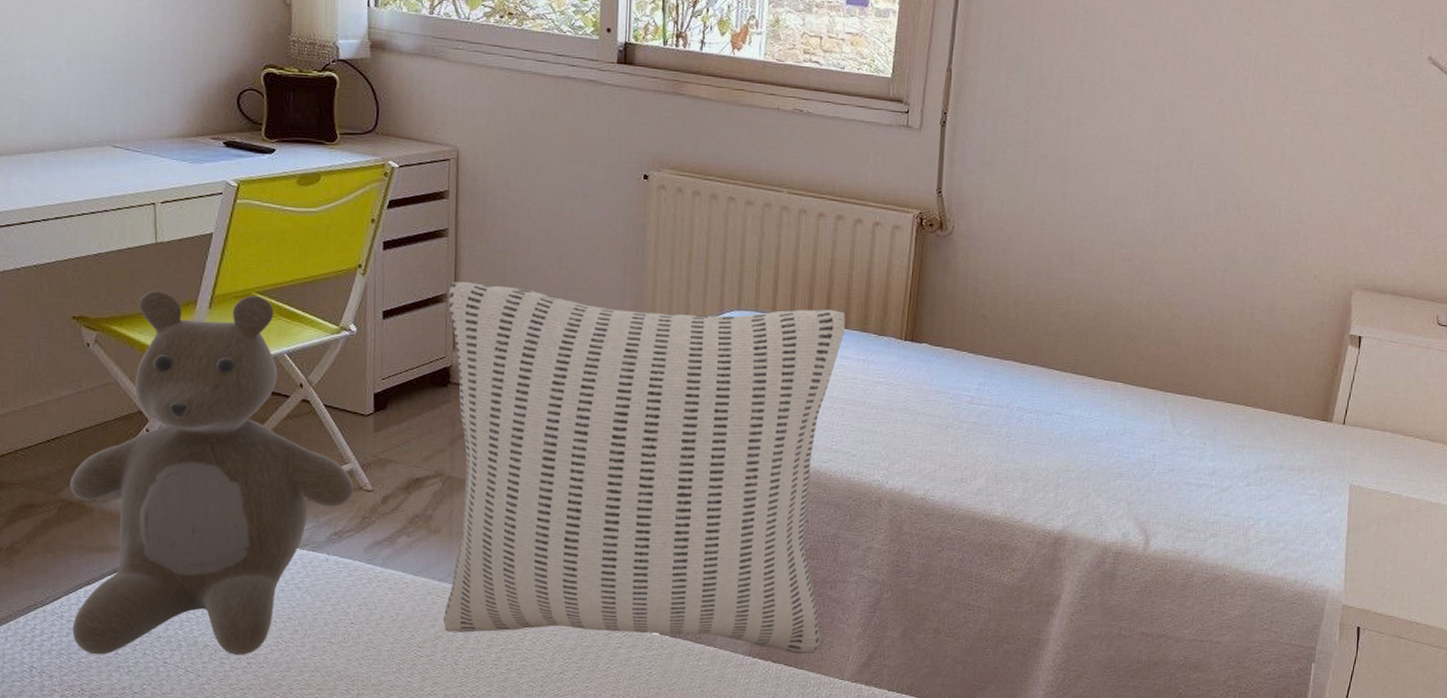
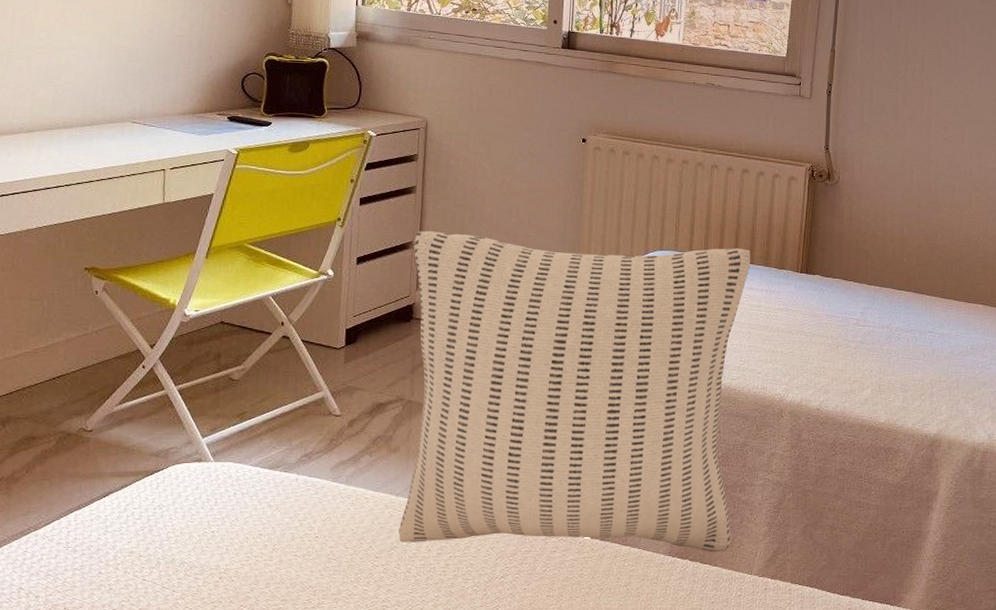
teddy bear: present [70,290,354,655] -> none [60,243,324,575]

